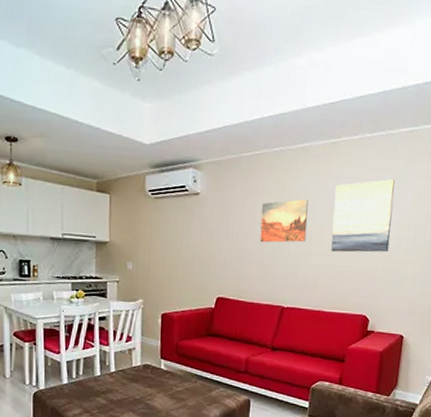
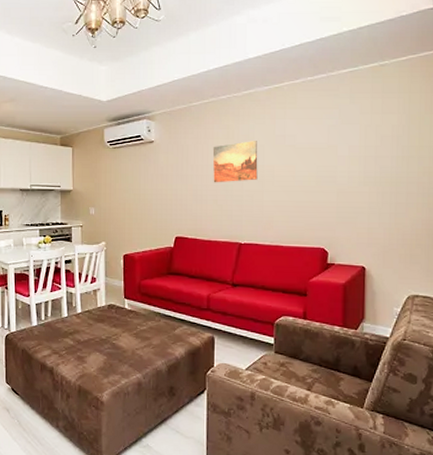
wall art: present [331,179,395,253] -> none [282,117,341,188]

